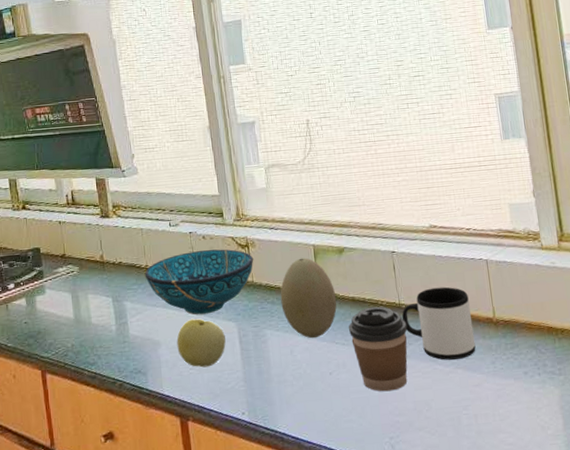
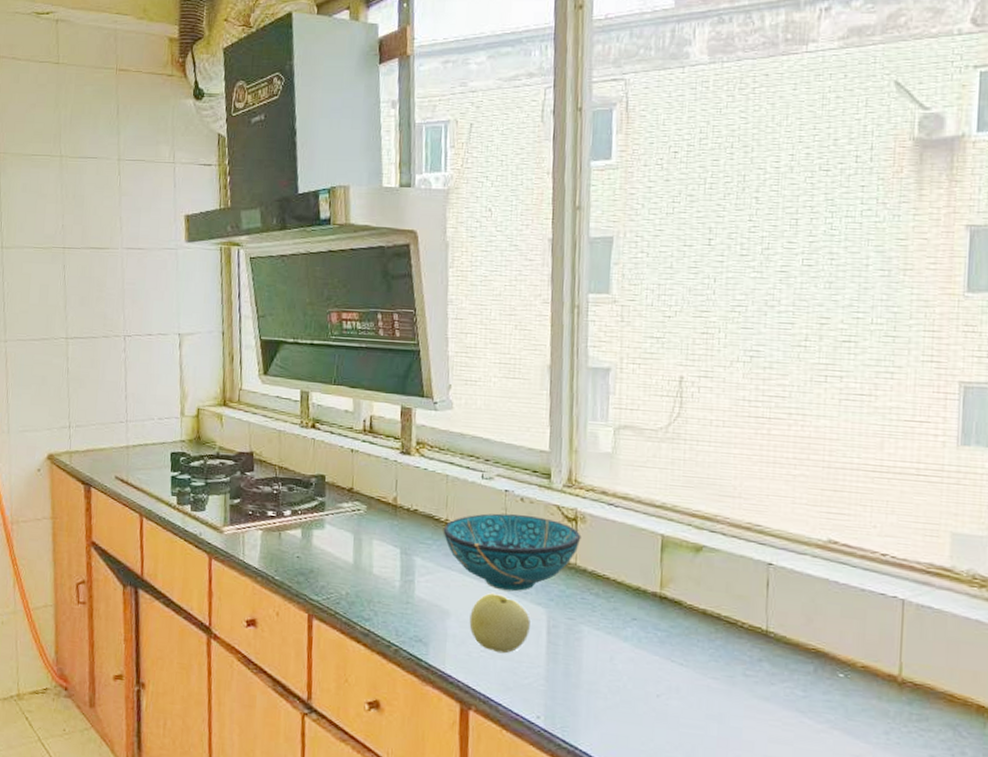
decorative egg: present [280,257,337,339] -> none [607,547,682,649]
coffee cup: present [349,306,408,392] -> none [692,626,773,736]
mug: present [401,286,476,360] -> none [766,619,867,718]

